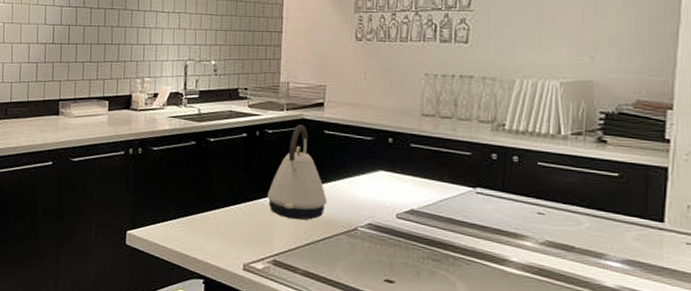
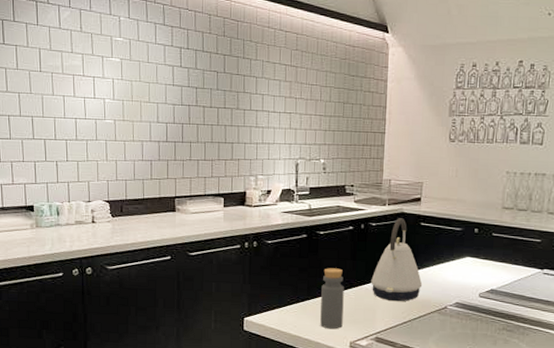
bottle: none [210,178,237,248] -> present [320,268,344,329]

